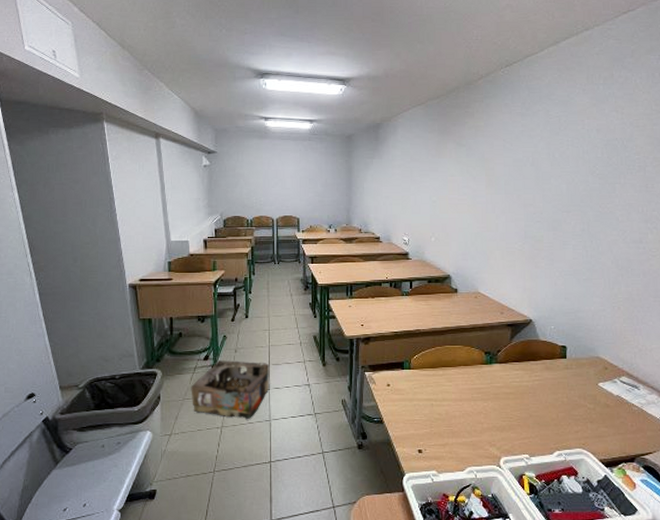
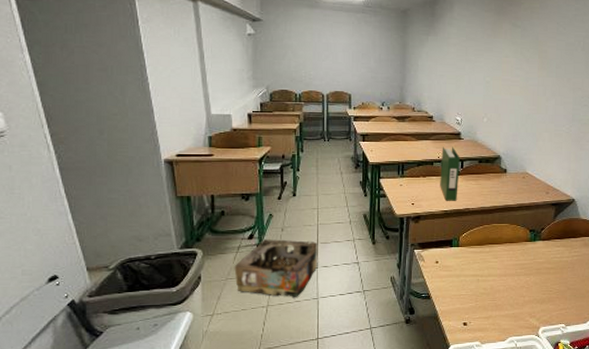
binder: none [389,267,409,322] -> present [440,146,460,201]

